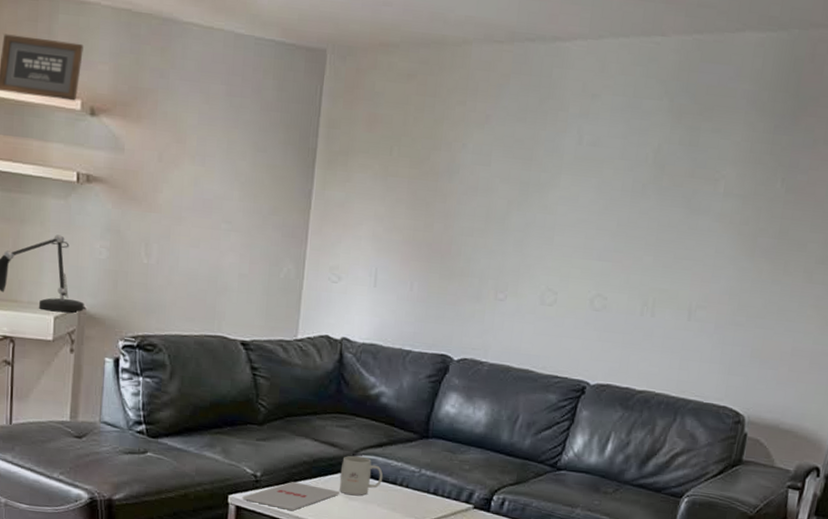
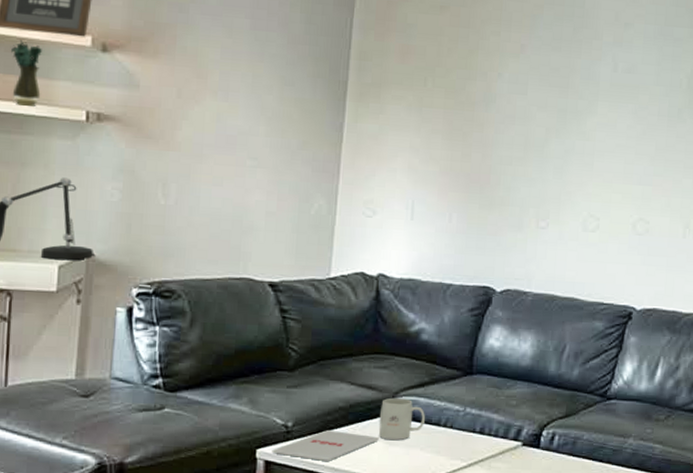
vase: none [10,103,37,168] -> present [11,40,42,108]

